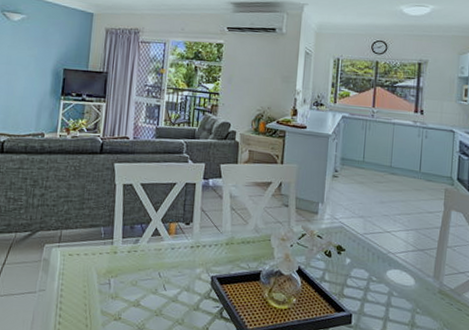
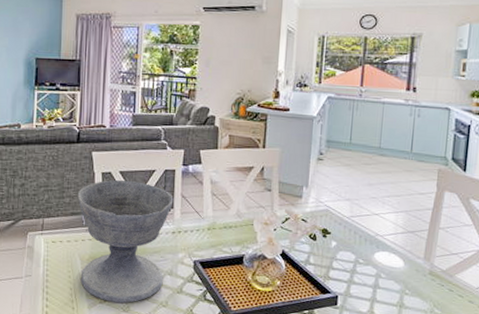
bowl: none [95,192,193,320] -> present [77,180,174,303]

